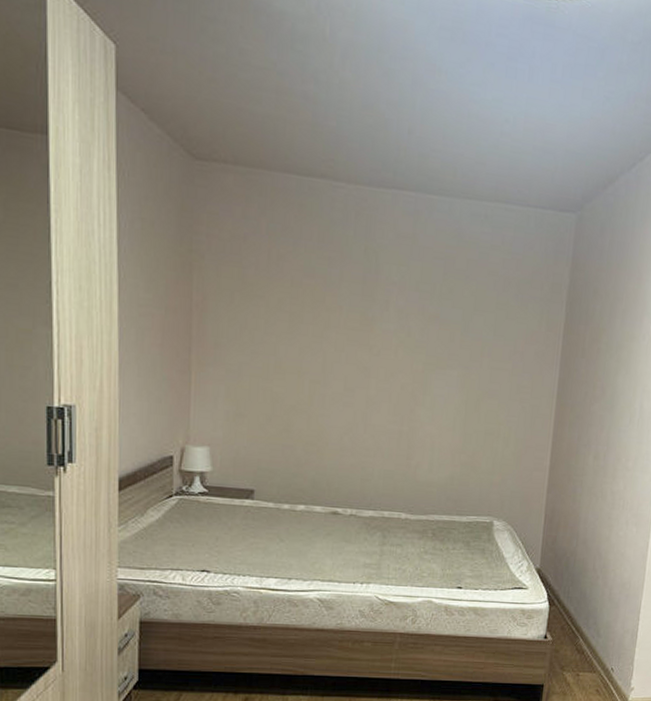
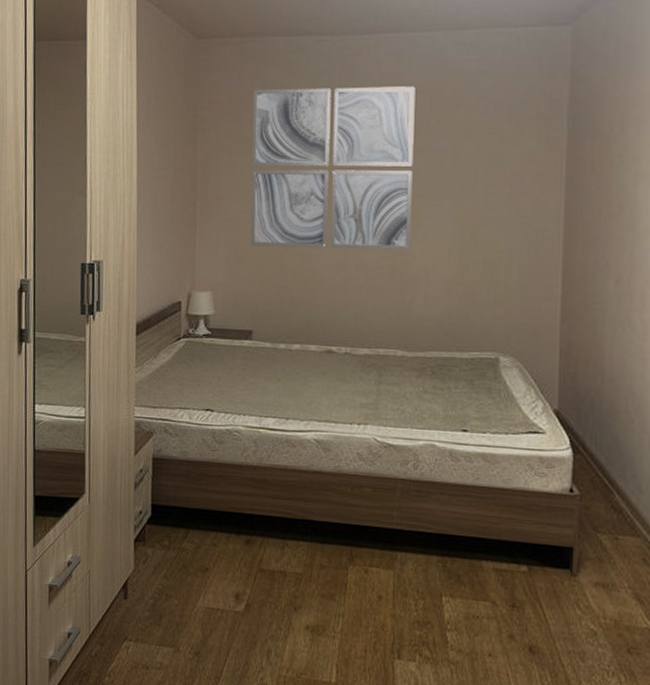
wall art: none [253,228,431,417] -> present [250,86,416,251]

